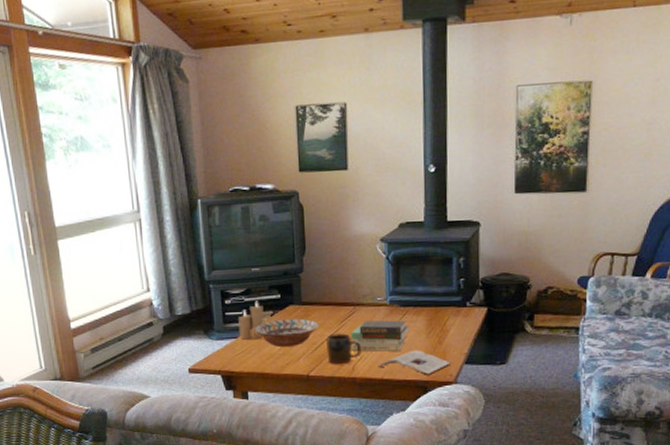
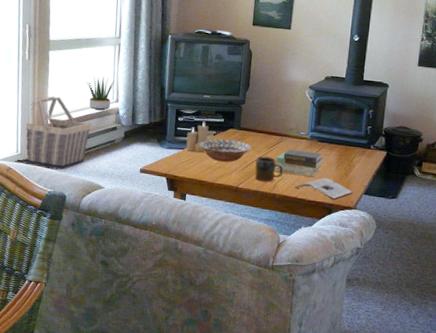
basket: none [40,295,122,382] -> present [15,96,91,170]
potted plant: none [107,262,142,305] -> present [86,75,114,111]

